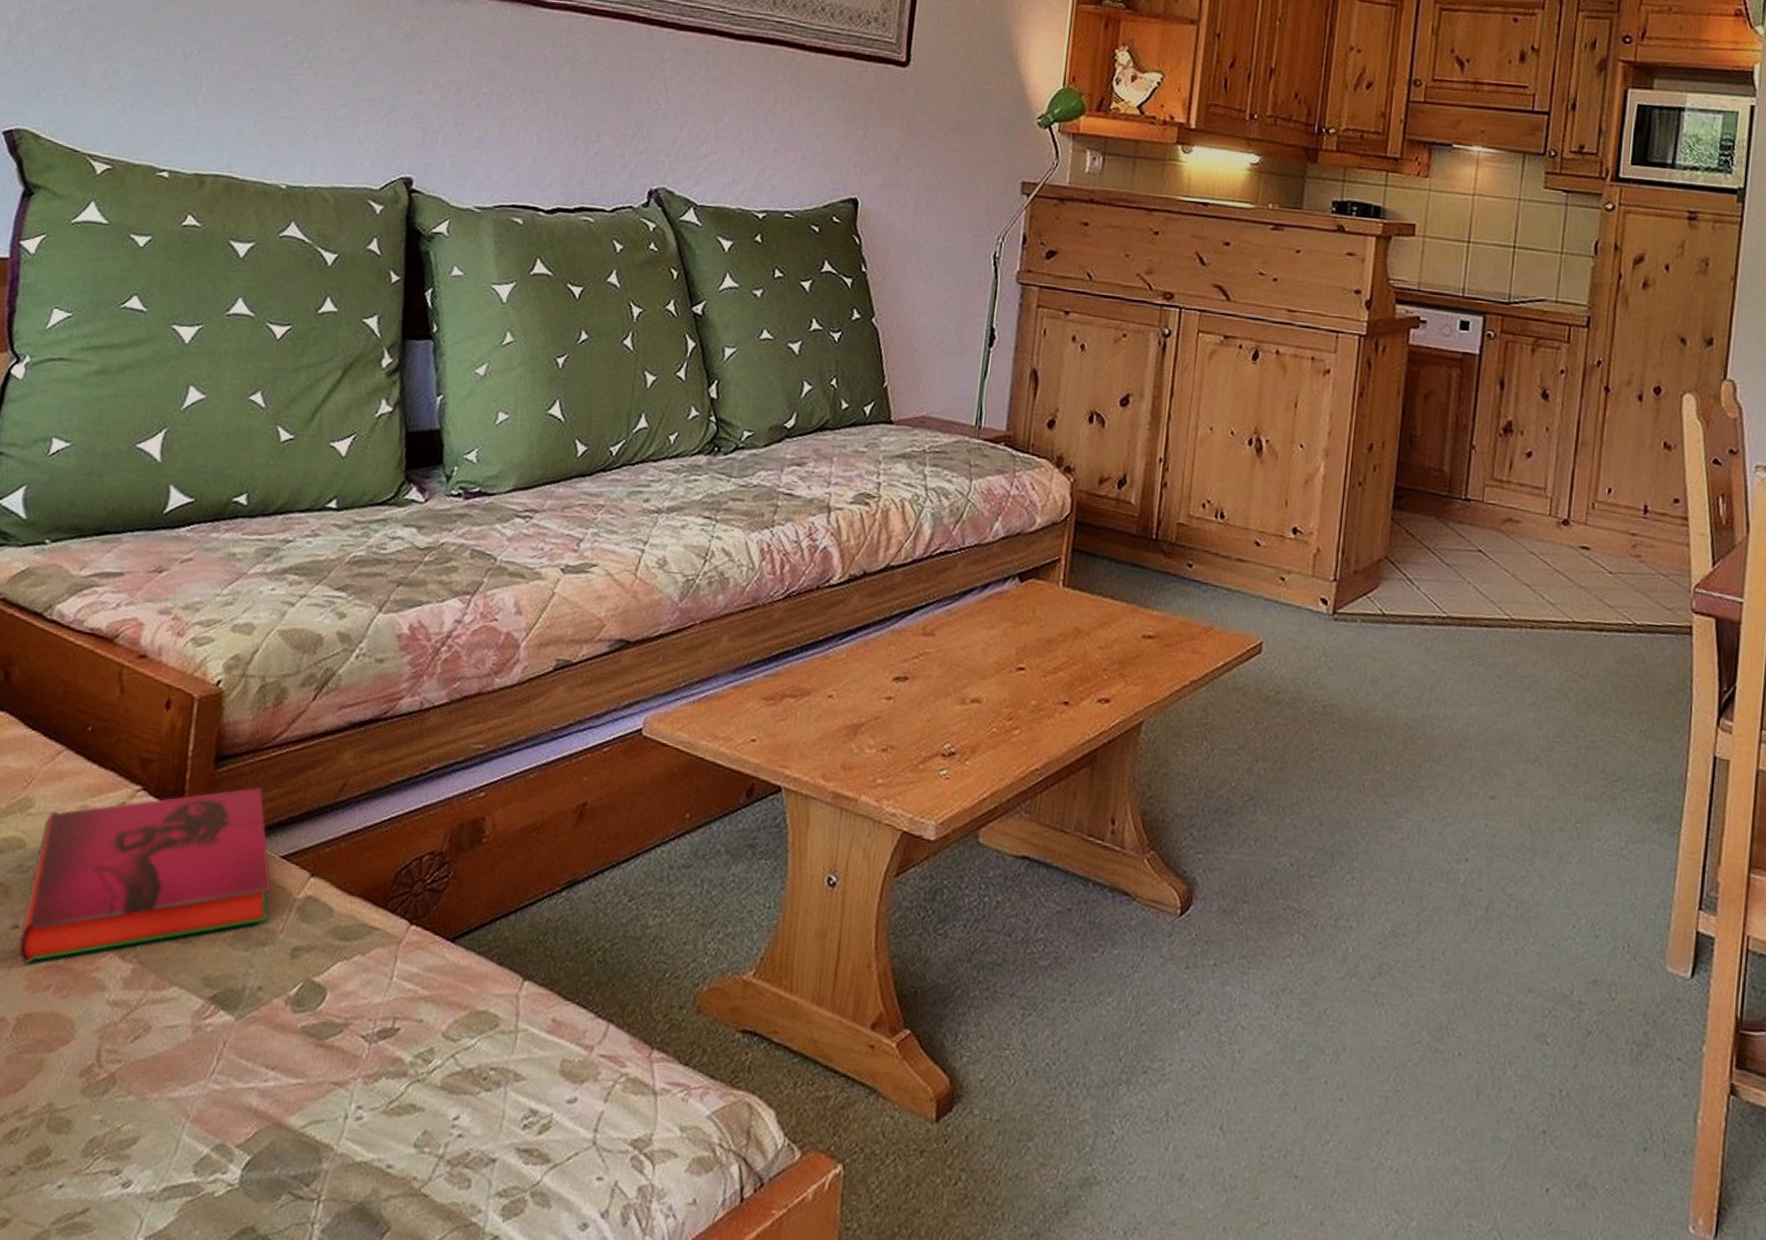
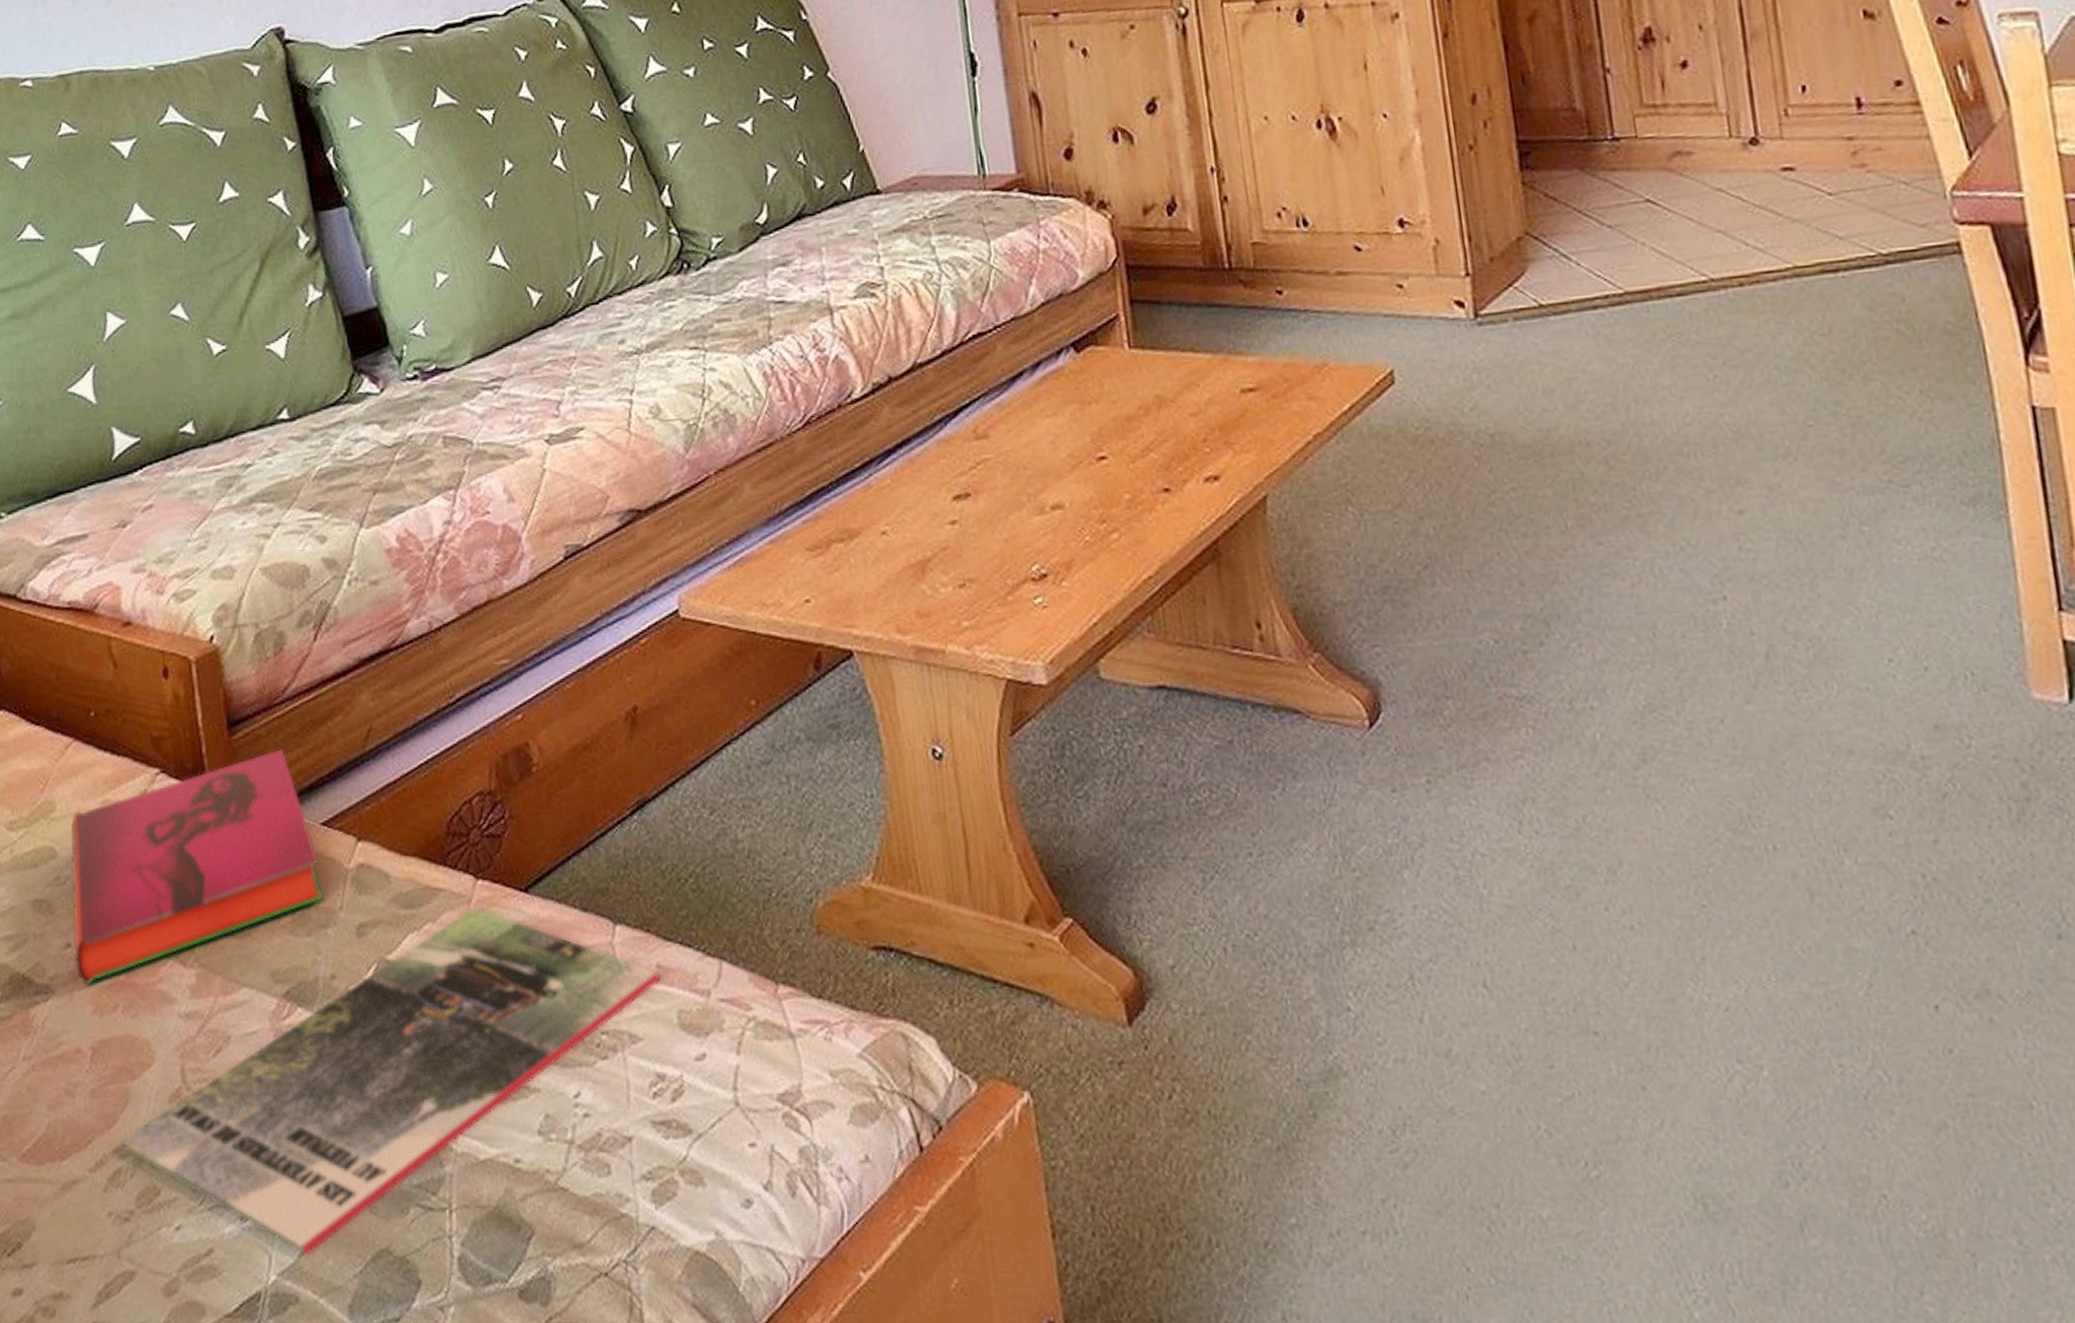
magazine: none [23,947,554,1225] -> present [120,907,661,1256]

